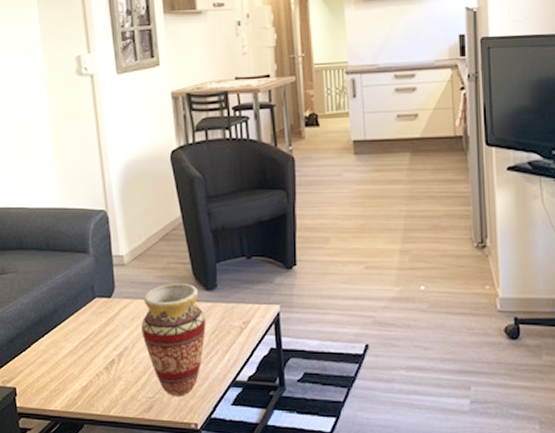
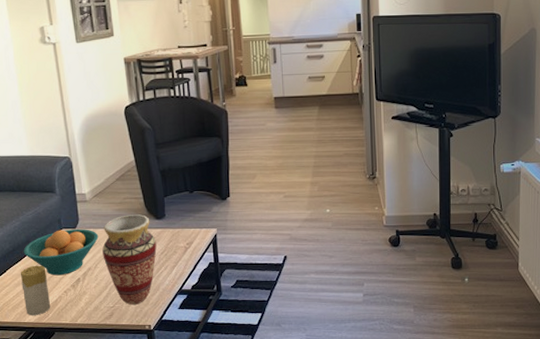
candle: none [47,340,80,402] -> present [21,265,51,315]
fruit bowl: none [50,298,137,355] -> present [23,229,99,276]

